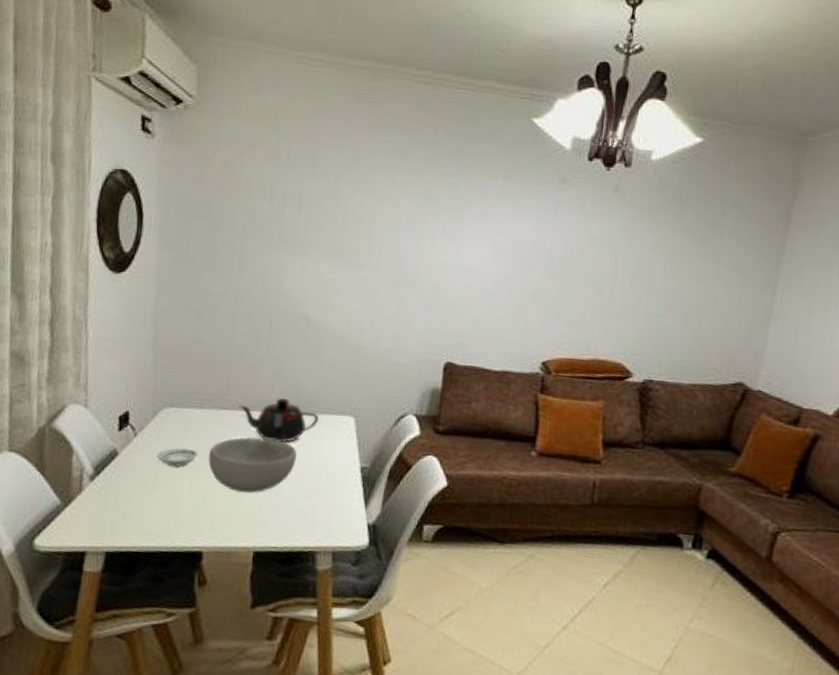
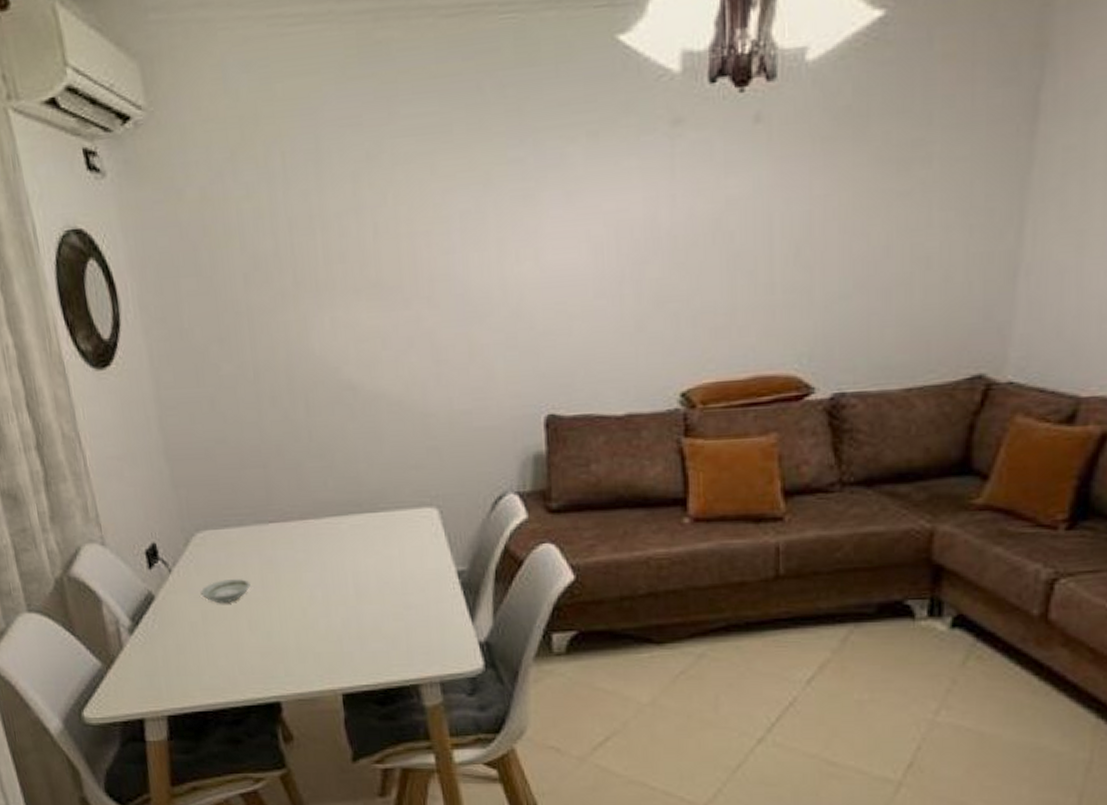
bowl: present [208,437,297,493] -> none [263,551,373,624]
teapot: present [239,397,319,443] -> none [288,496,392,554]

